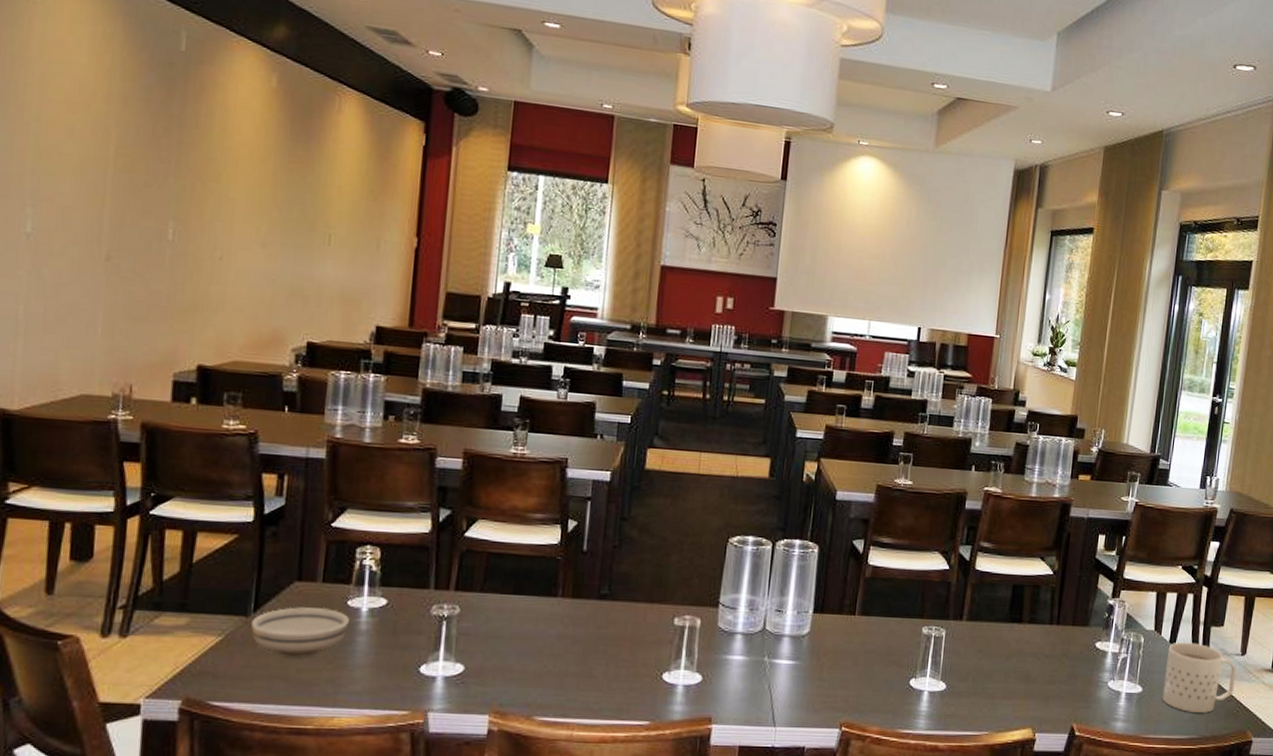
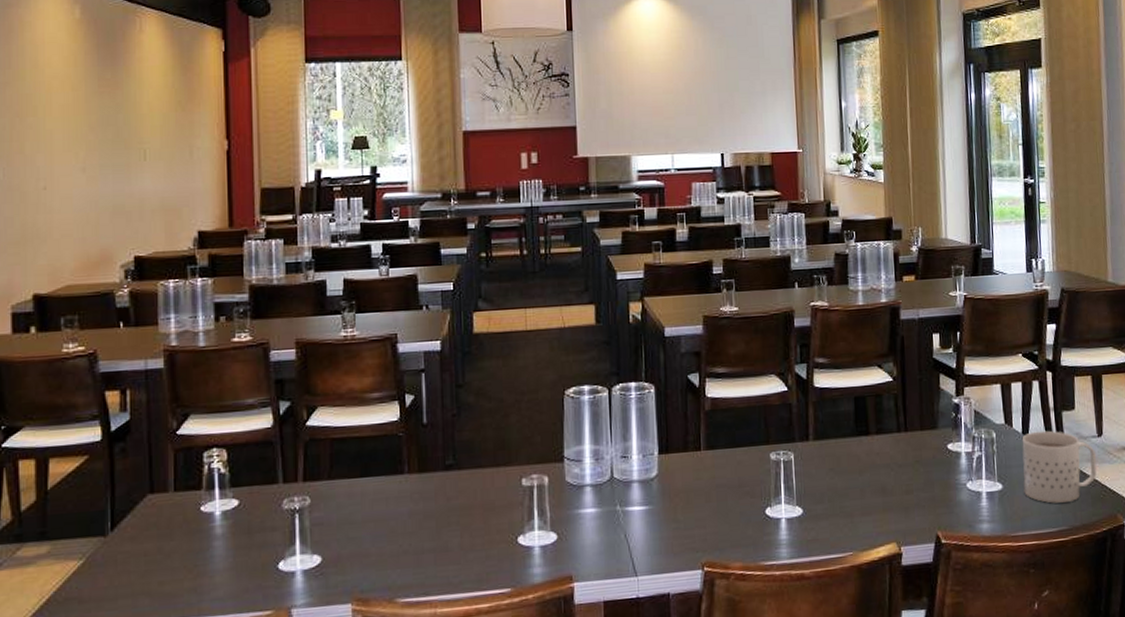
bowl: present [251,607,349,657] -> none [110,517,204,571]

